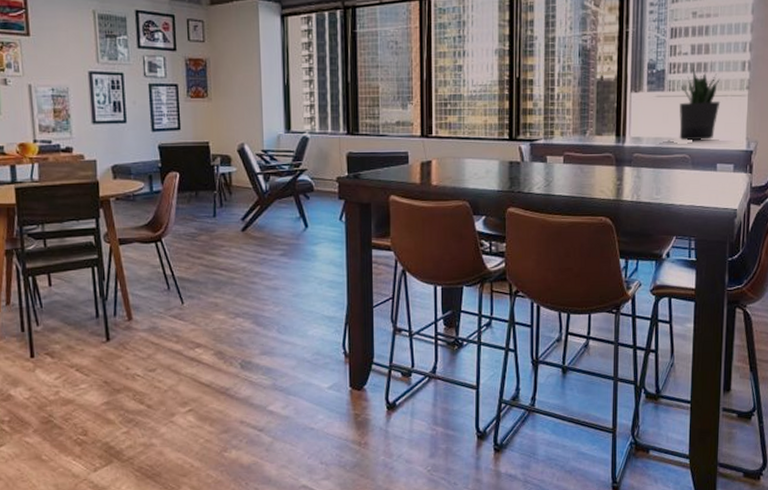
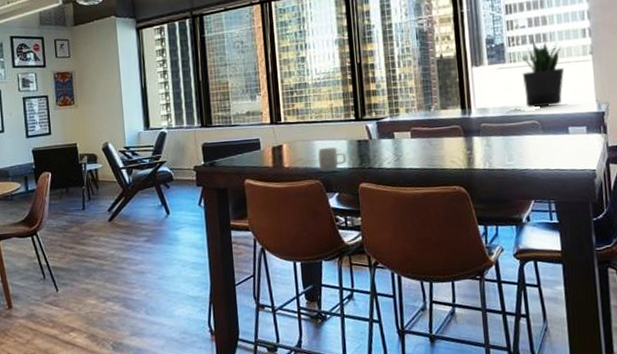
mug: none [468,166,497,194] -> present [318,146,347,173]

